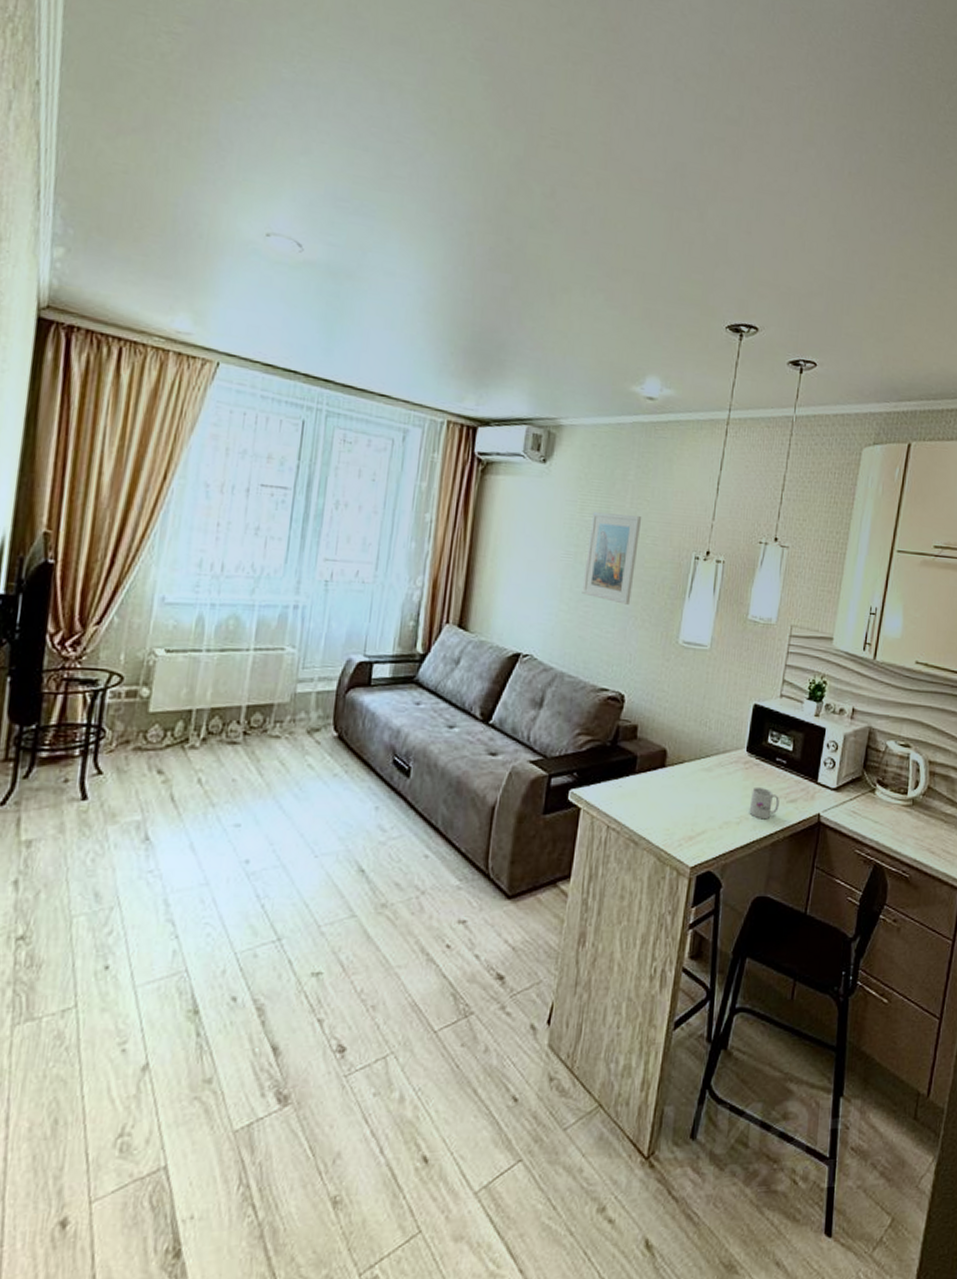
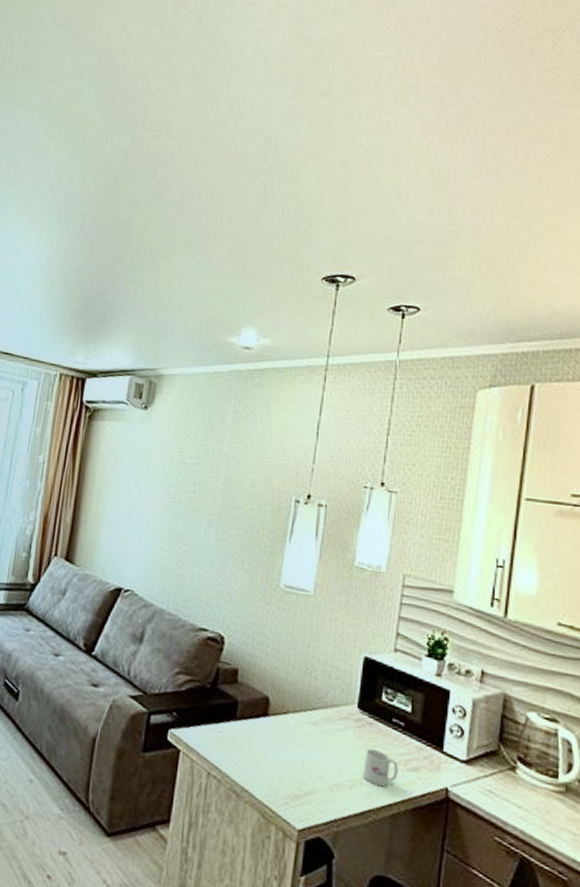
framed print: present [582,512,642,605] -> none [181,455,240,546]

